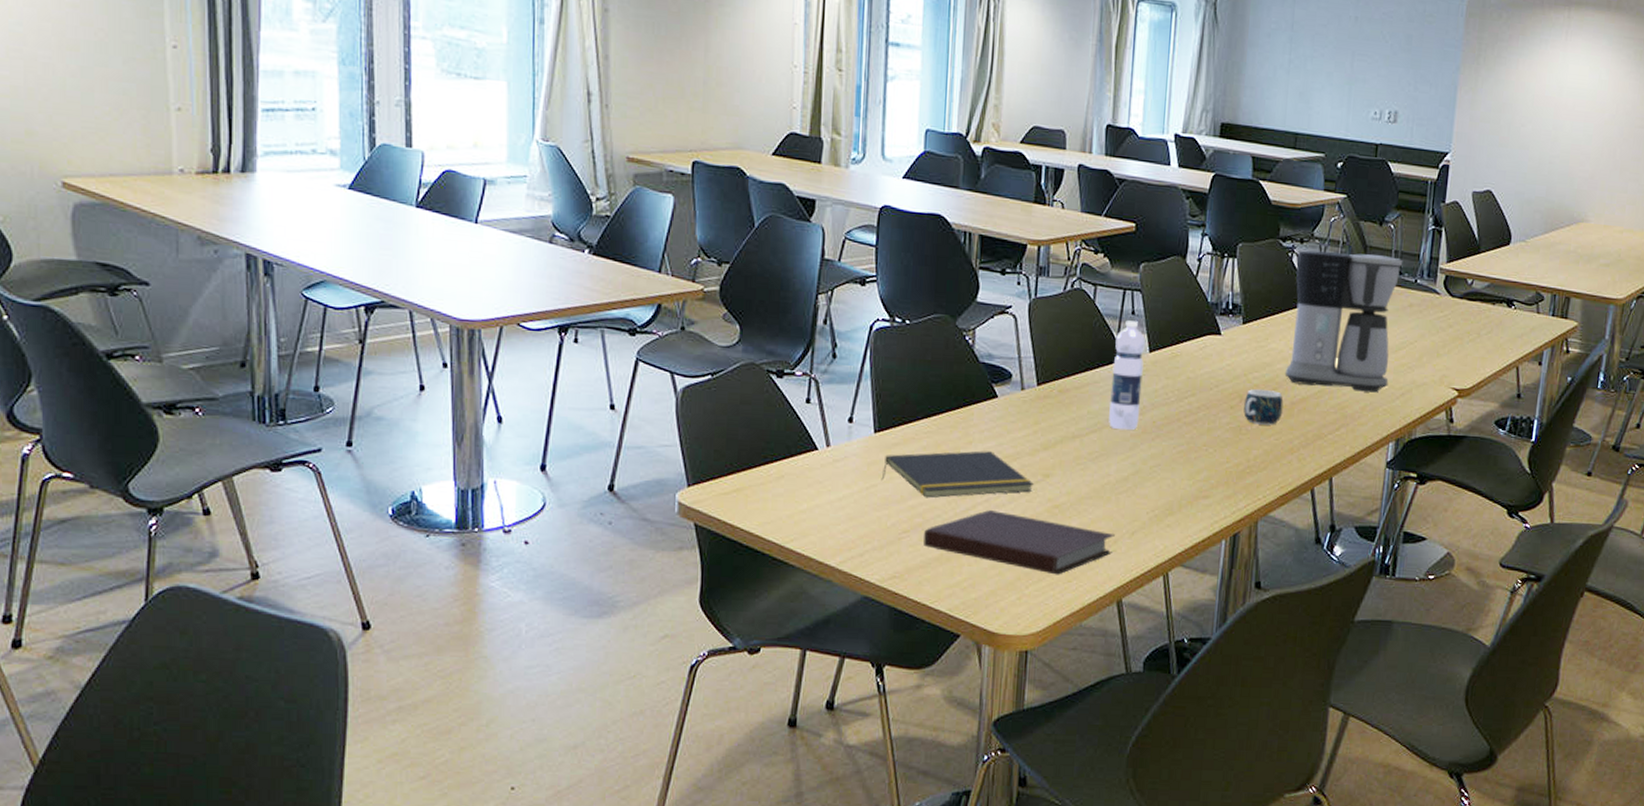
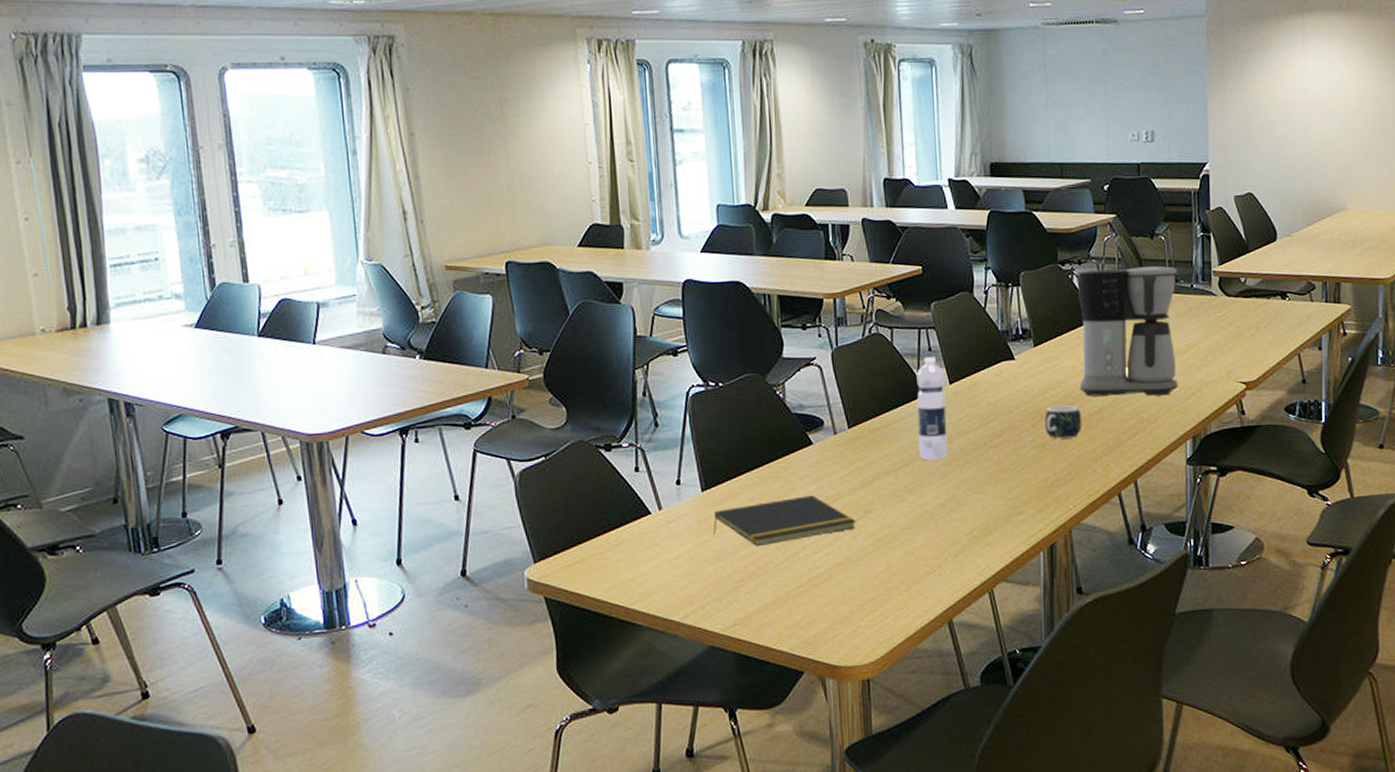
notebook: present [924,510,1115,575] -> none [759,550,938,604]

